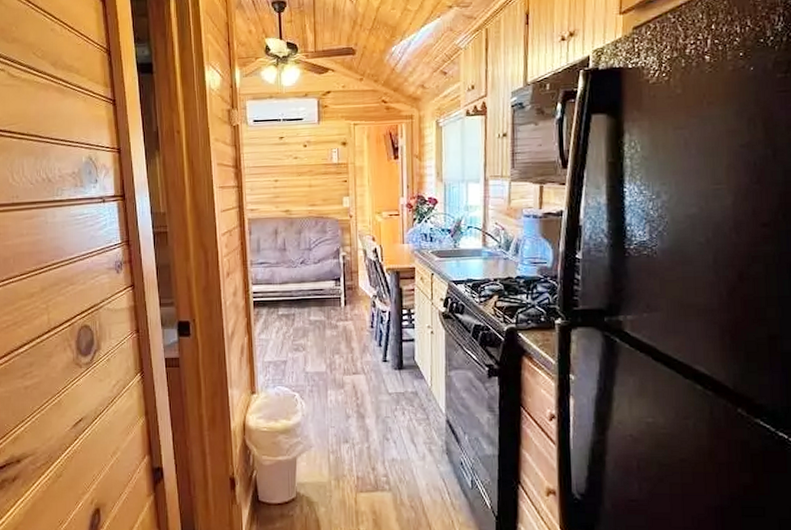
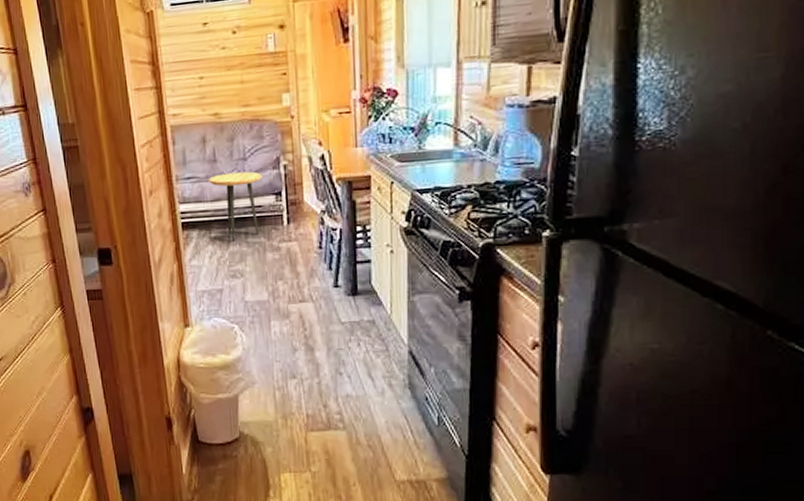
side table: none [279,260,325,319] -> present [209,171,263,242]

